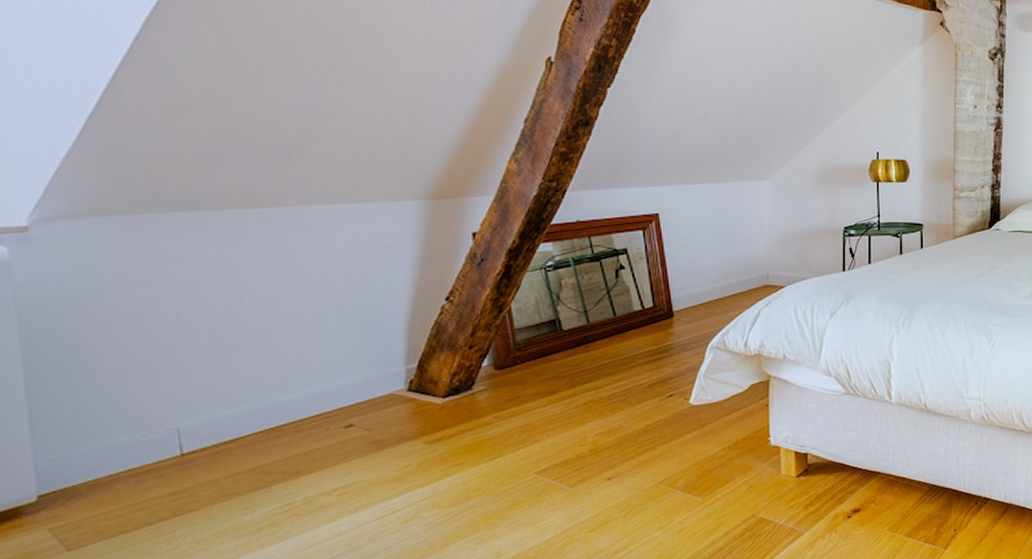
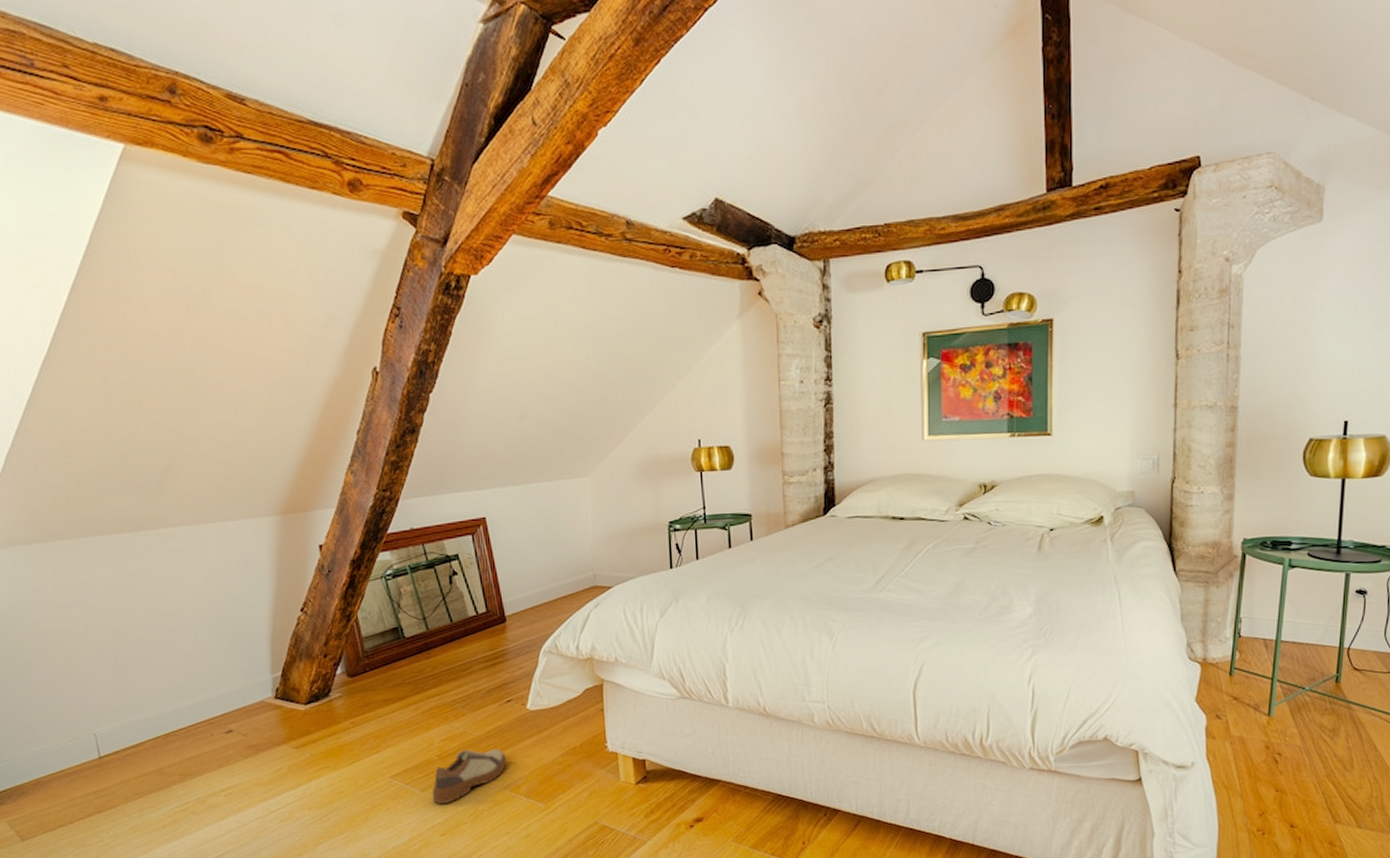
shoe: none [581,444,664,500] -> present [432,749,506,804]

